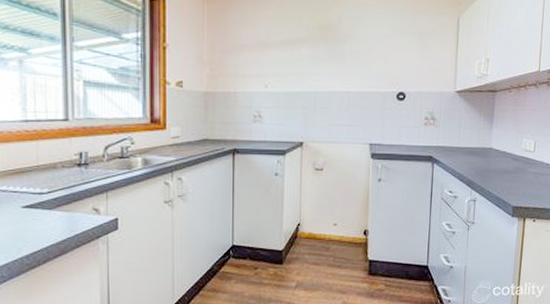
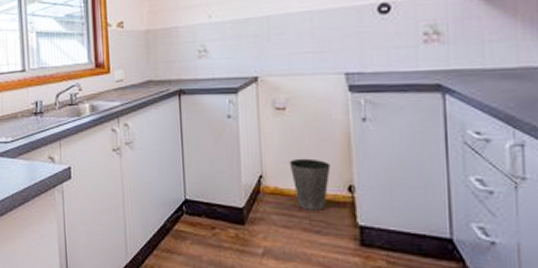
waste basket: none [322,209,353,250] -> present [289,158,331,210]

